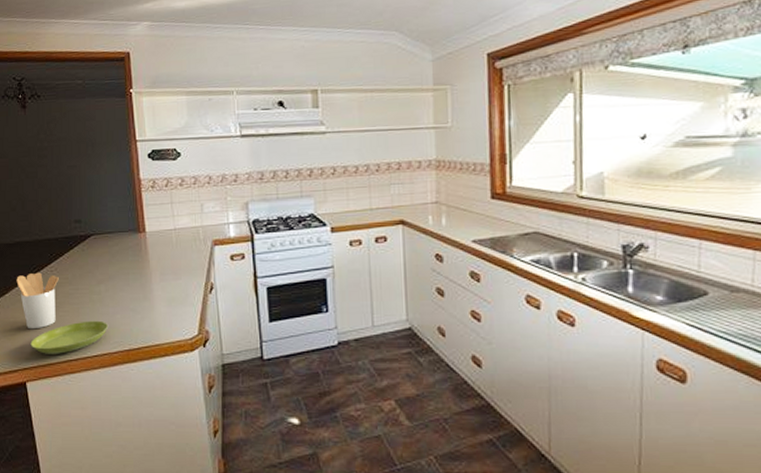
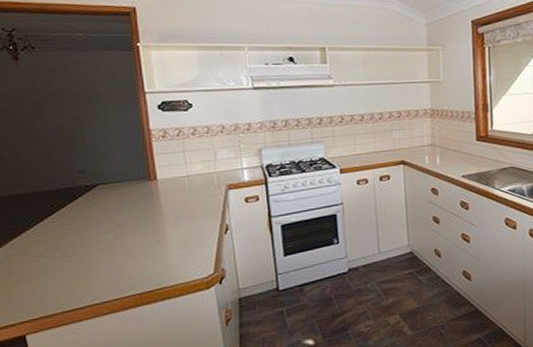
utensil holder: present [16,272,59,330] -> none [11,224,62,282]
saucer: present [30,320,109,354] -> none [30,267,119,306]

